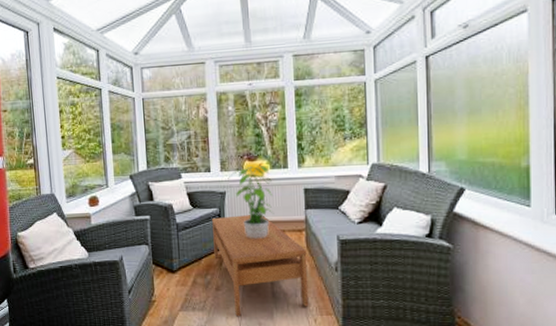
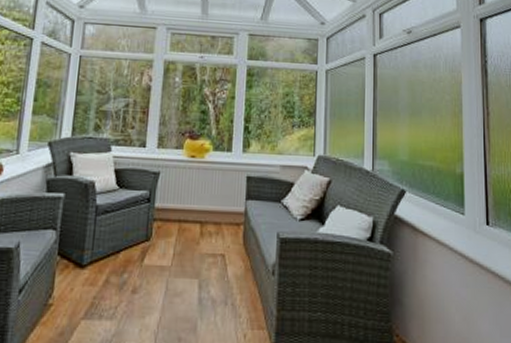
coffee table: present [212,215,309,317] -> none [136,201,243,329]
potted plant: present [227,165,275,239] -> none [164,145,213,231]

